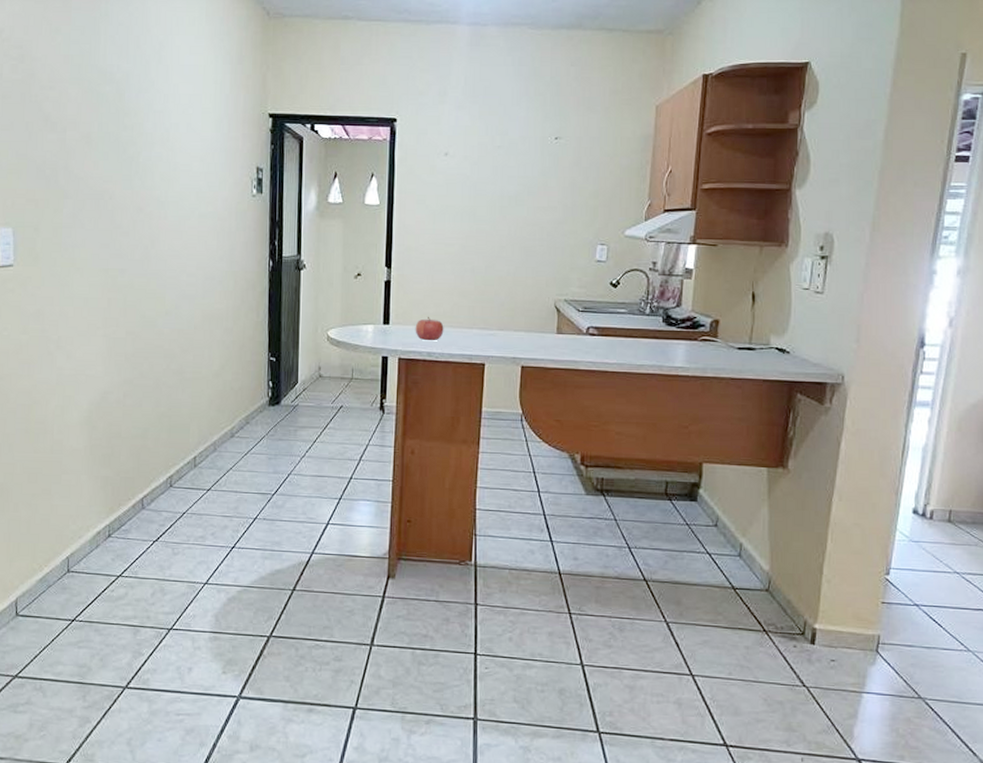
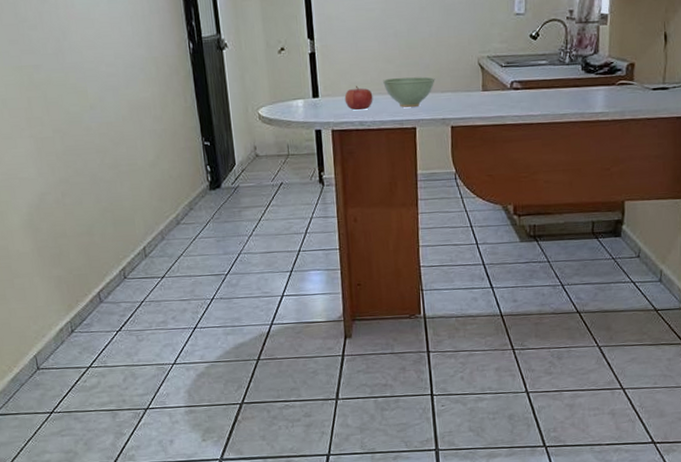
bowl: none [456,312,509,344] -> present [383,76,435,108]

